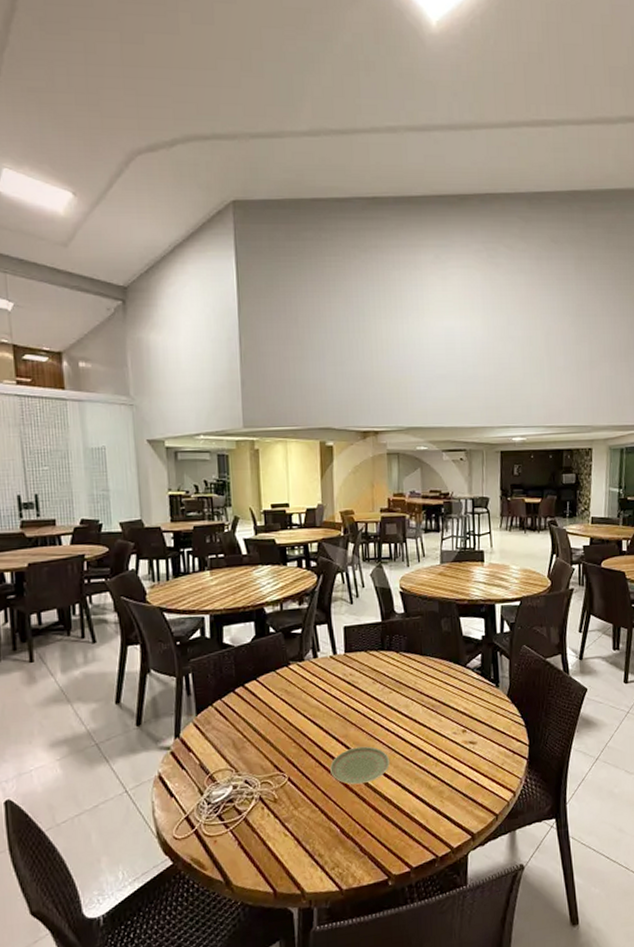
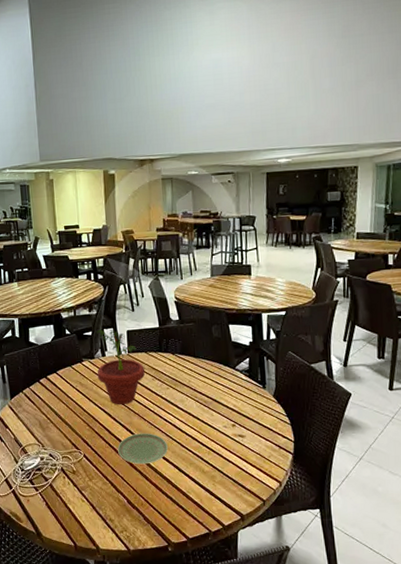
potted plant: none [306,625,365,716] -> present [96,329,146,405]

